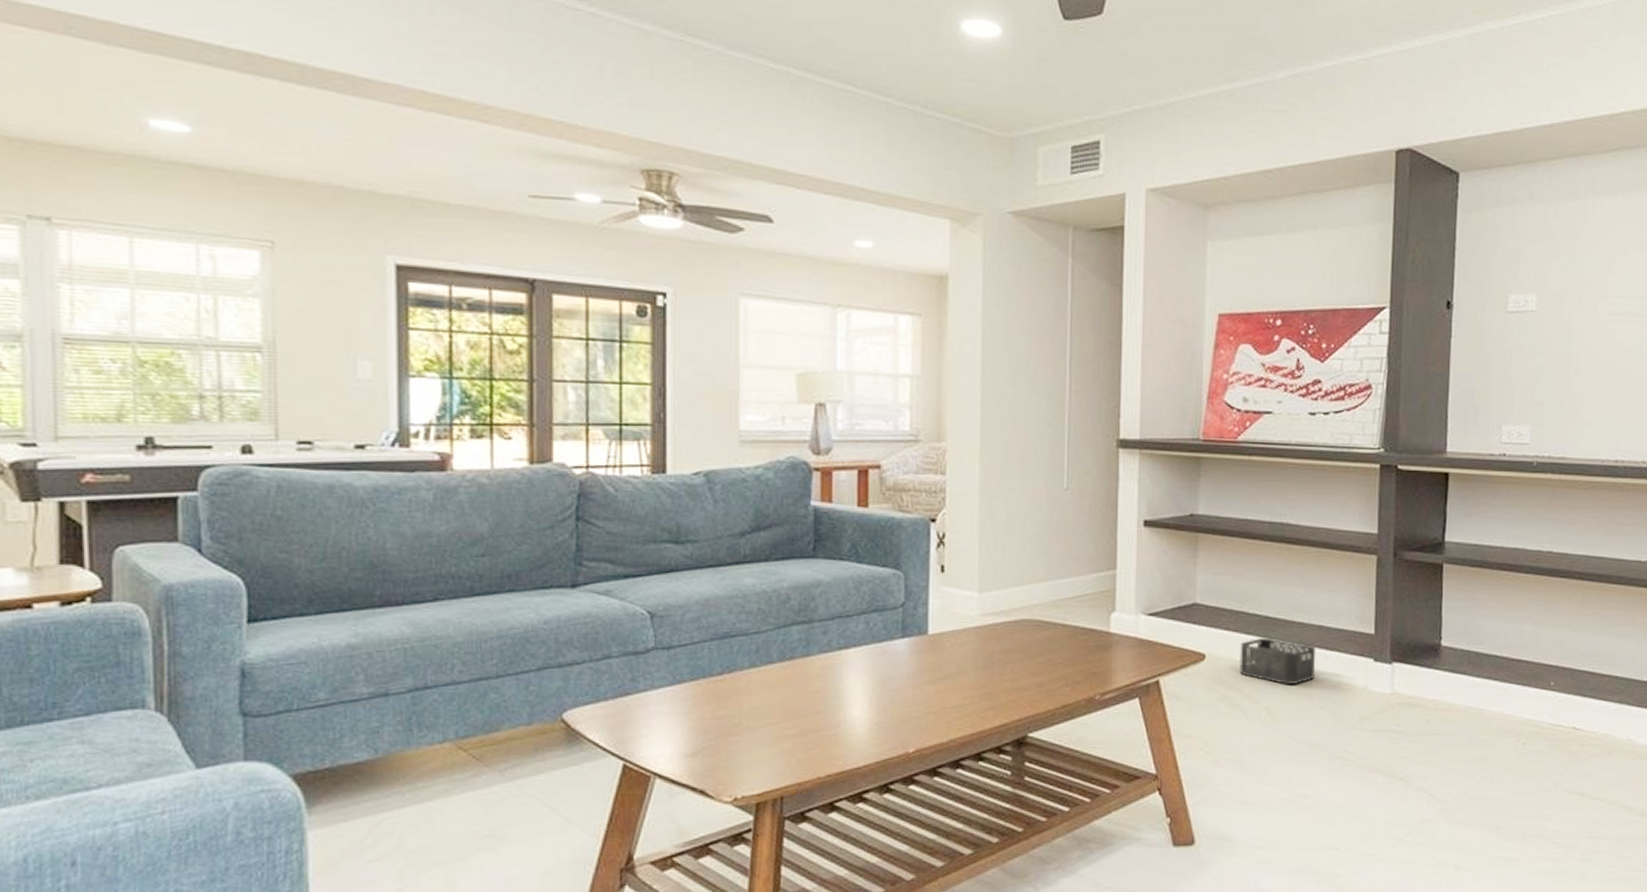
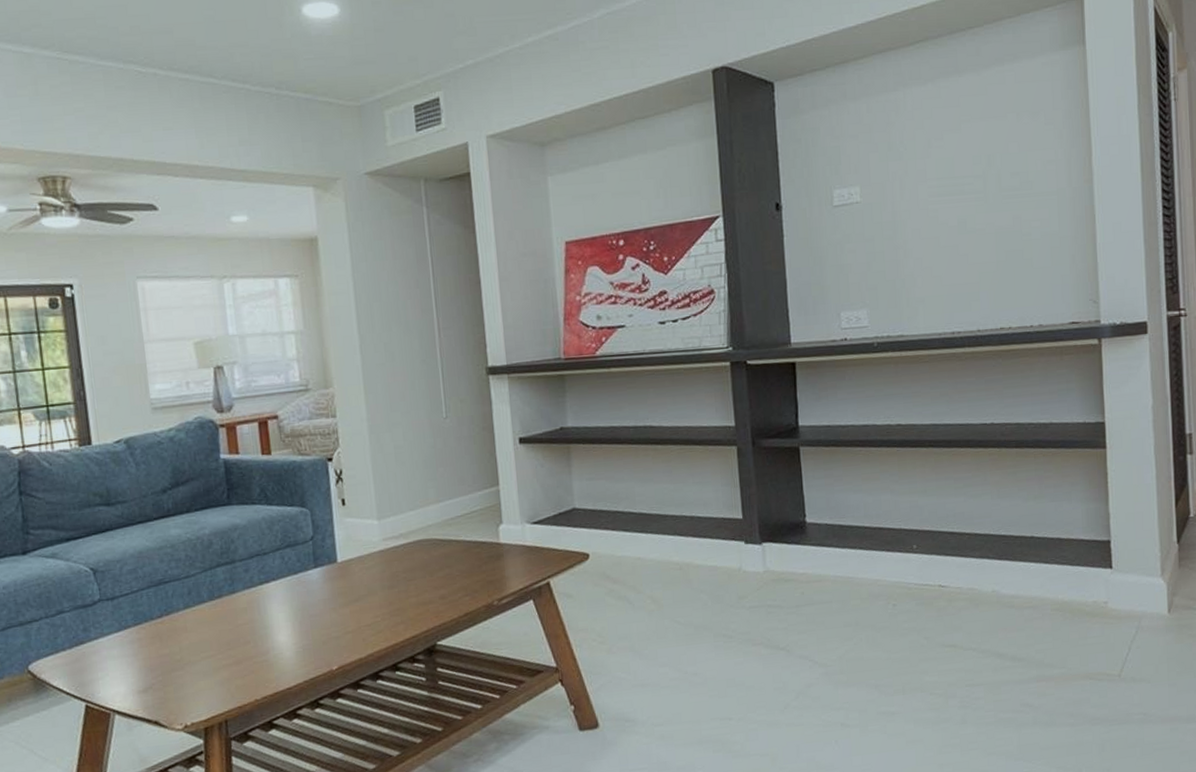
storage bin: present [1239,637,1317,684] -> none [620,532,692,573]

